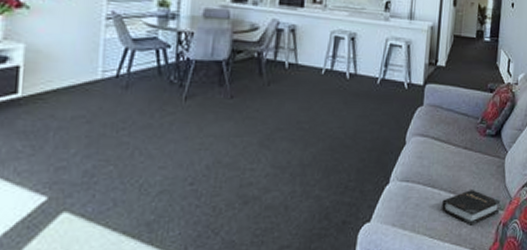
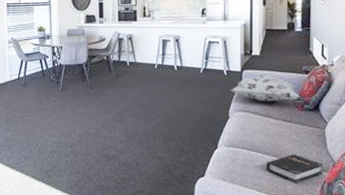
decorative pillow: none [410,91,484,125] -> present [230,75,301,102]

